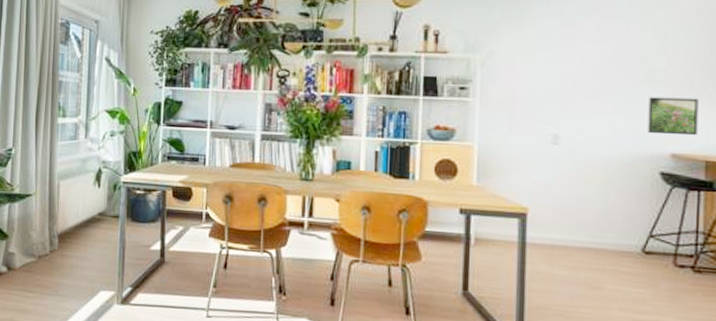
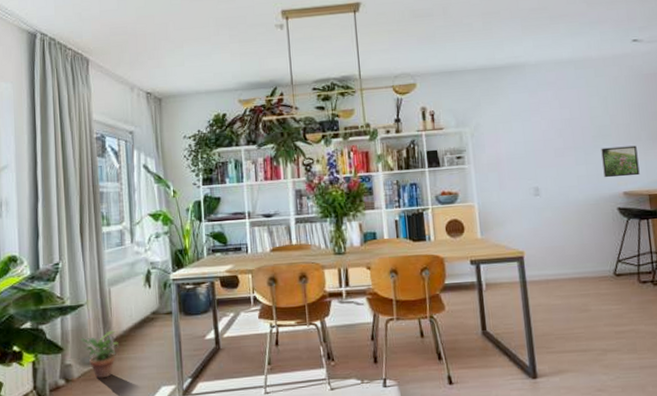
potted plant: none [24,225,64,273] -> present [79,330,121,379]

